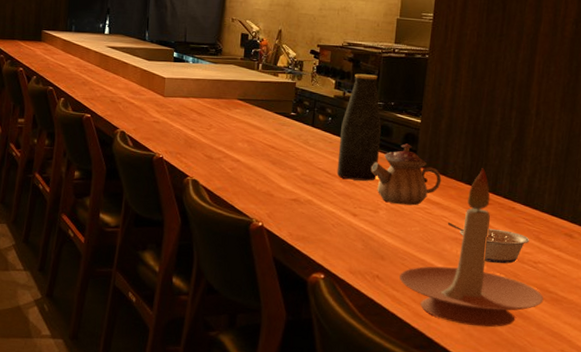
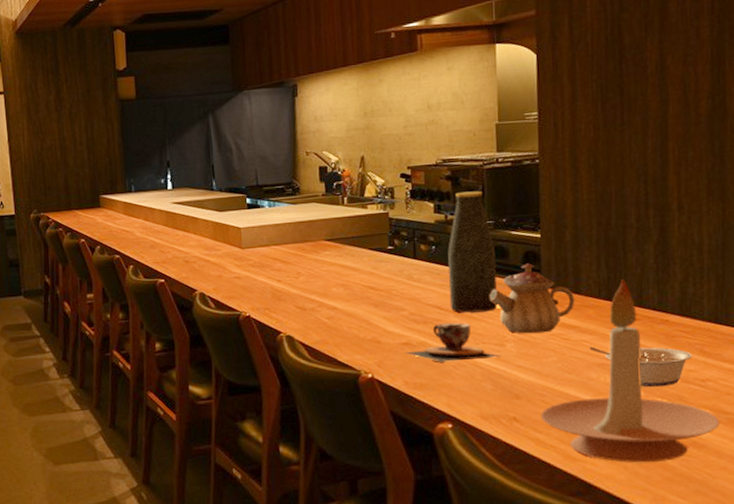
teacup: none [292,186,374,222] -> present [404,322,502,364]

